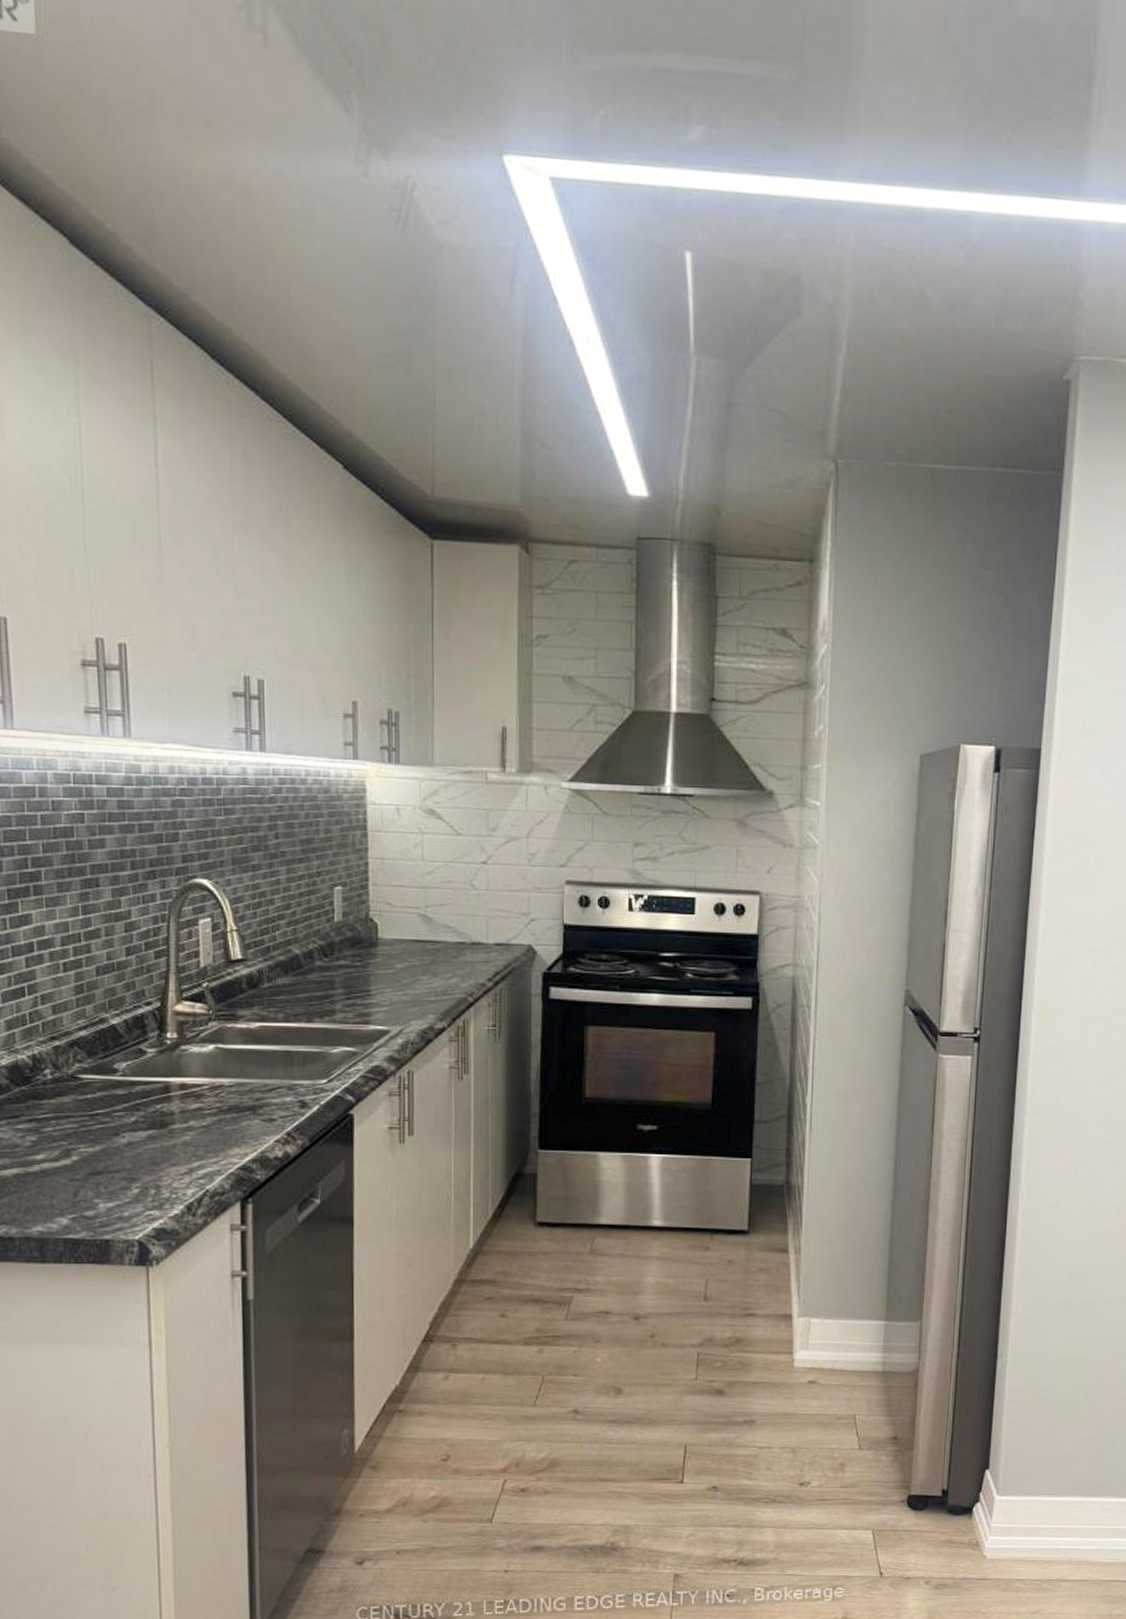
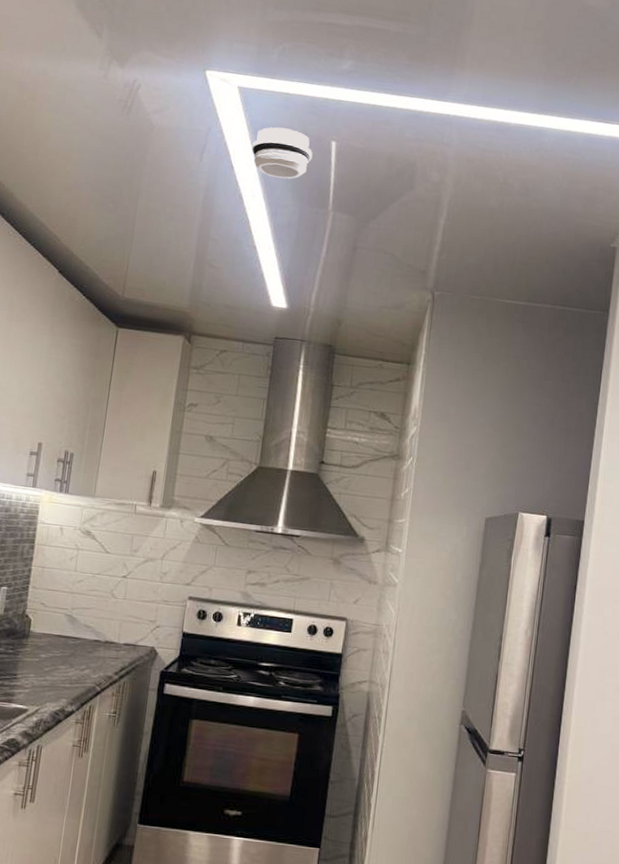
smoke detector: none [579,235,662,312] -> present [252,127,313,179]

